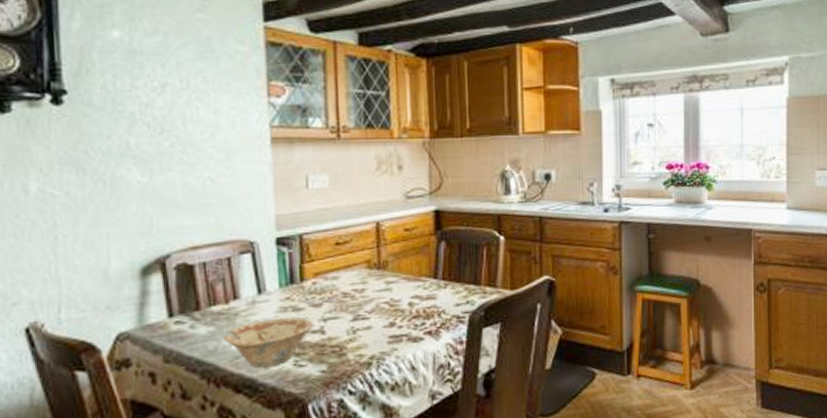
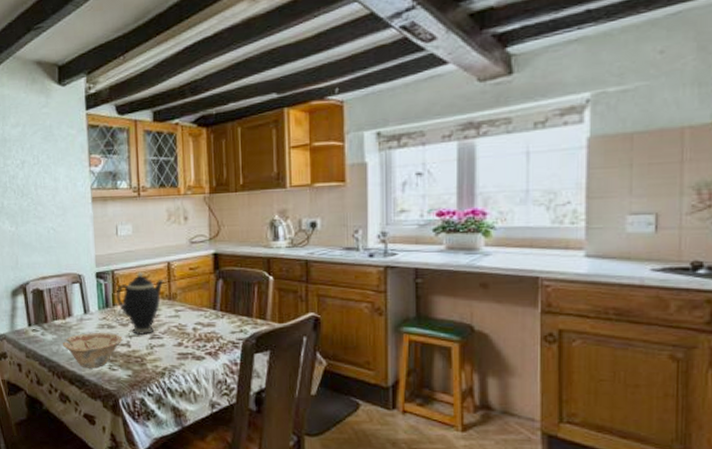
teapot: none [304,234,373,318] -> present [115,271,165,336]

